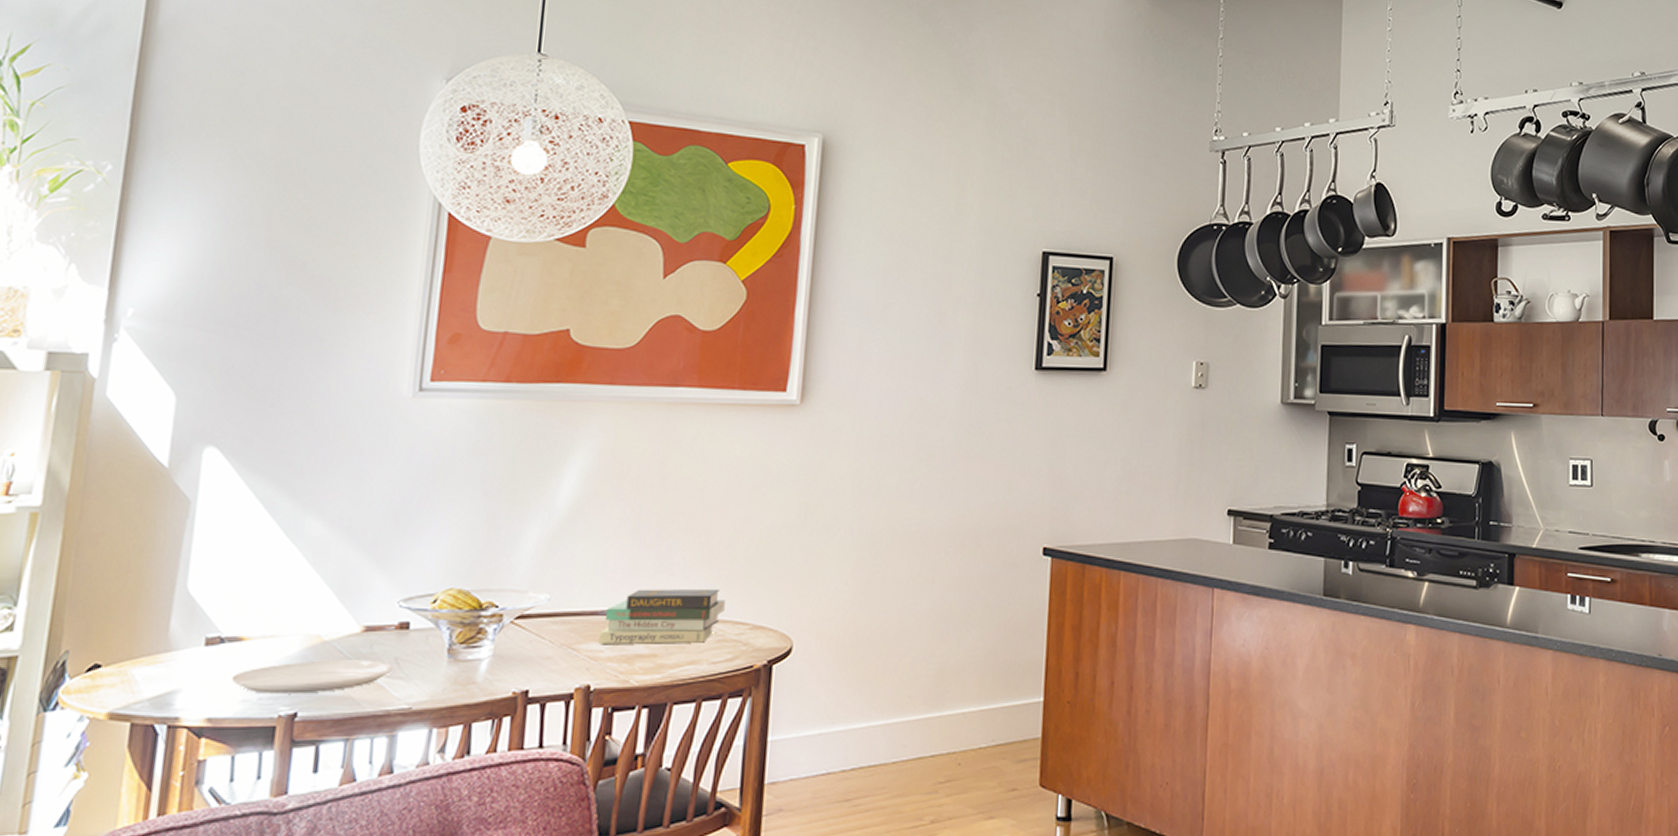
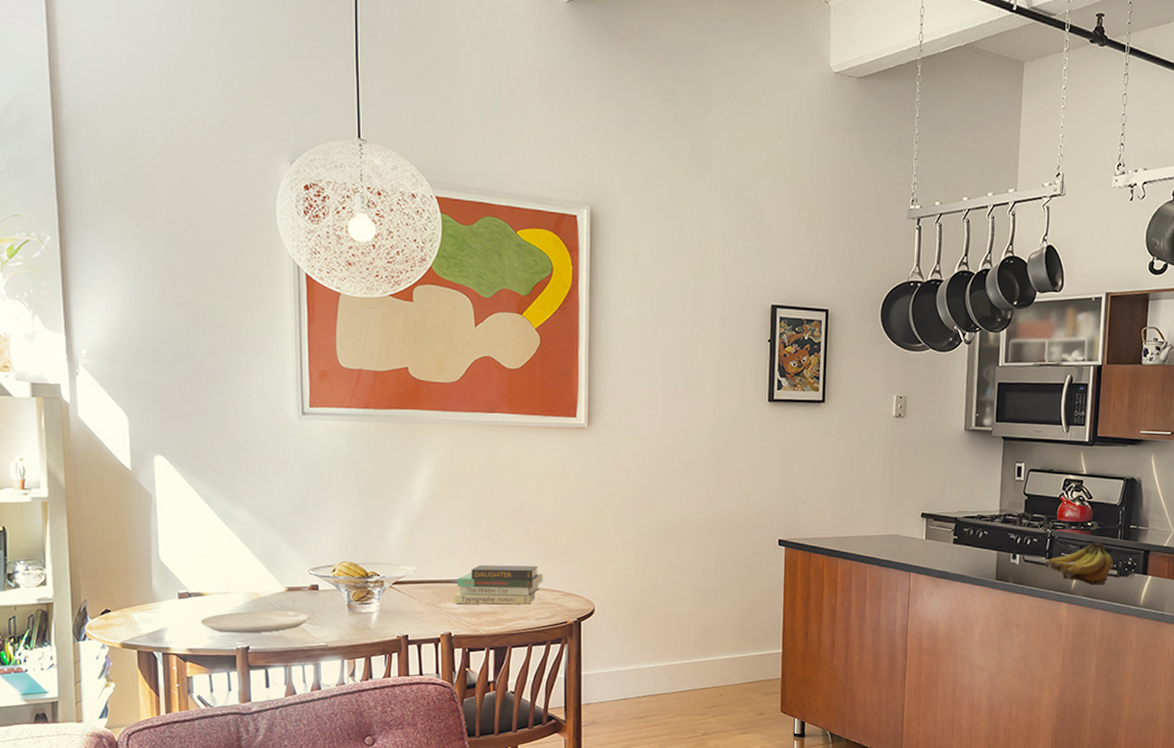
fruit: none [1385,543,1472,600] -> present [1045,542,1114,585]

